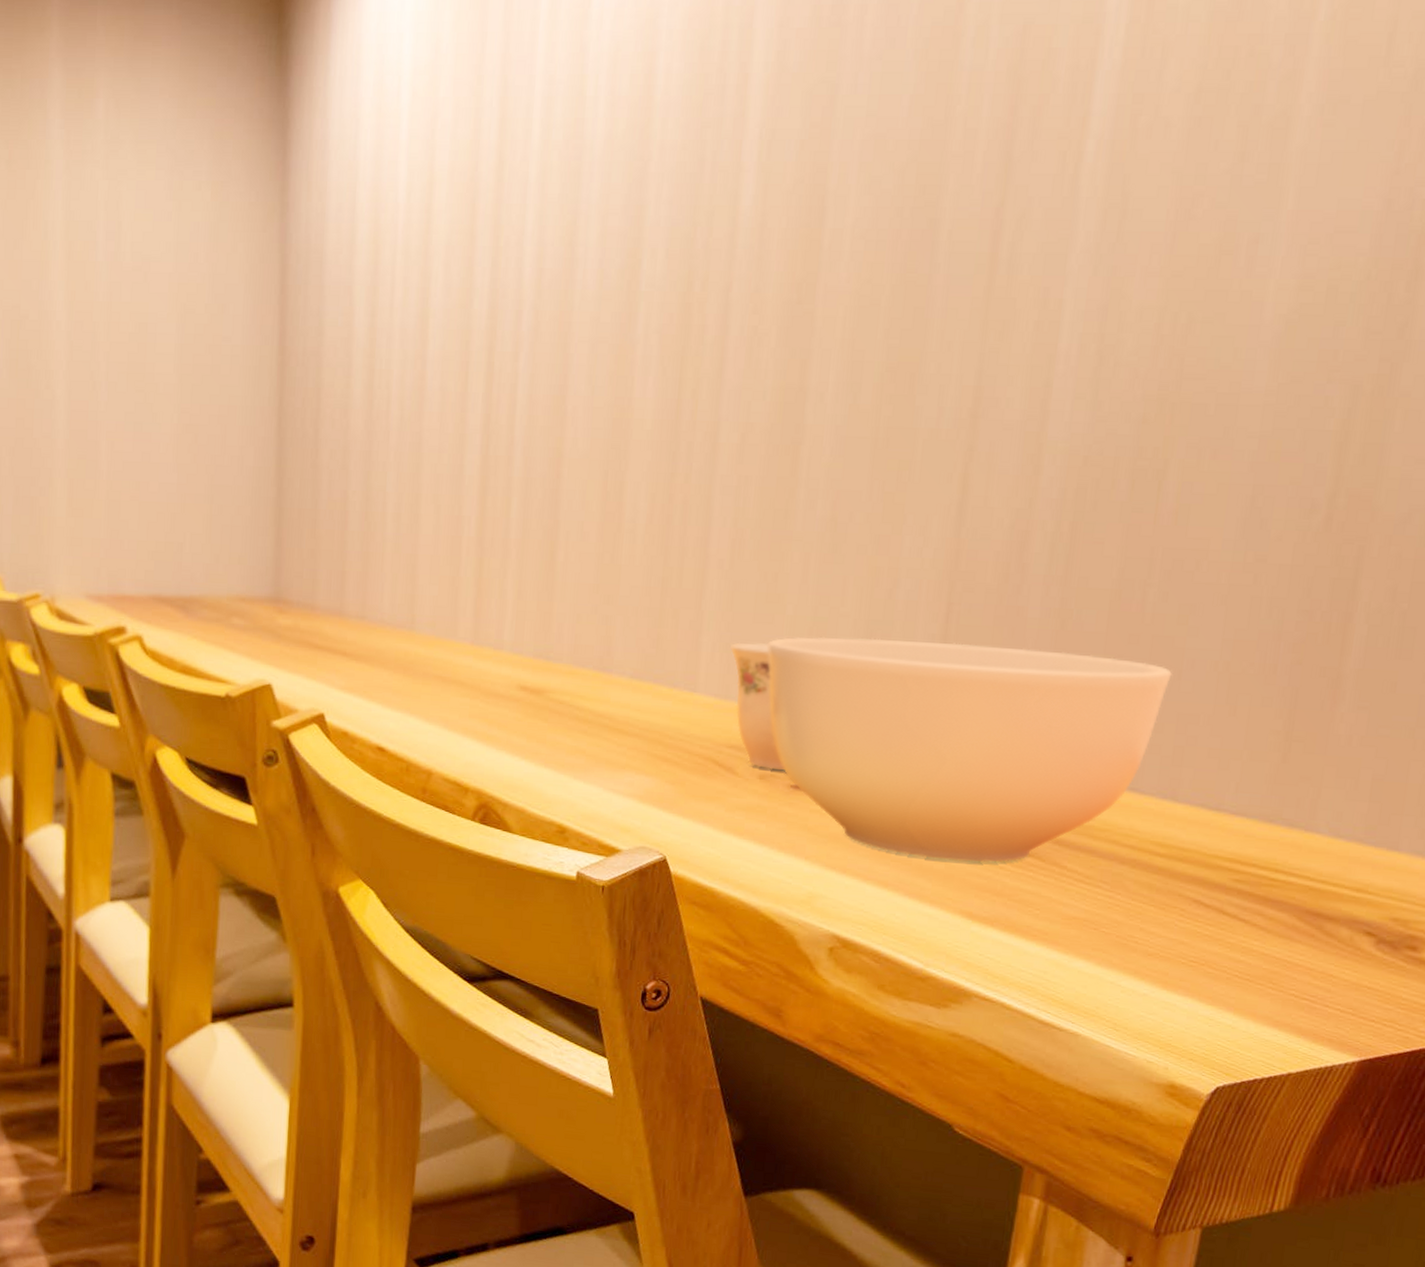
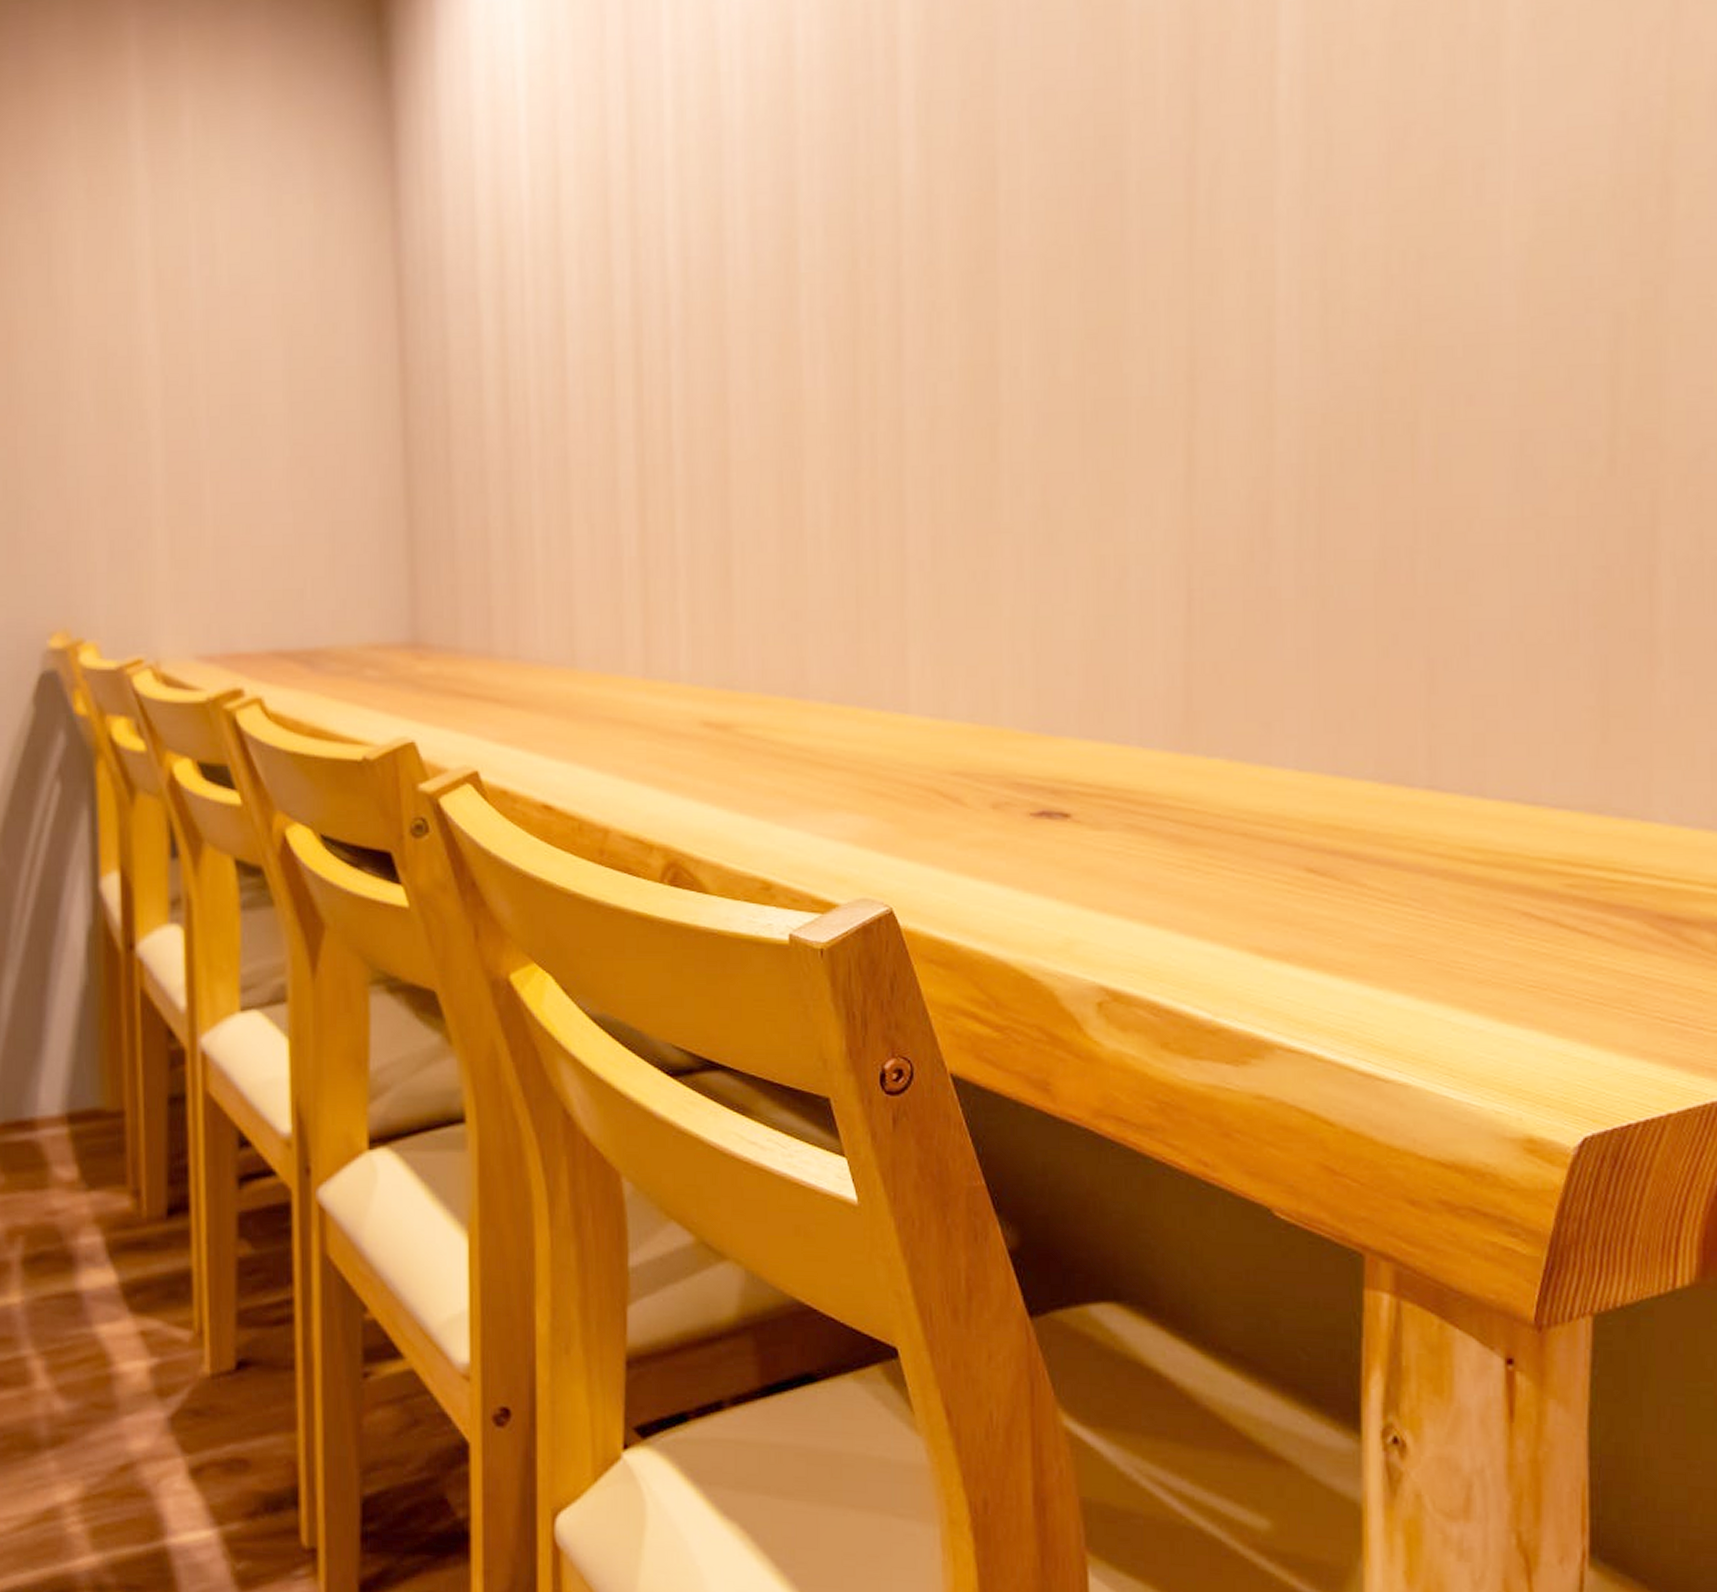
teacup: present [729,642,786,770] -> none [941,650,1022,795]
bowl: present [767,636,1173,862] -> none [985,634,1460,887]

